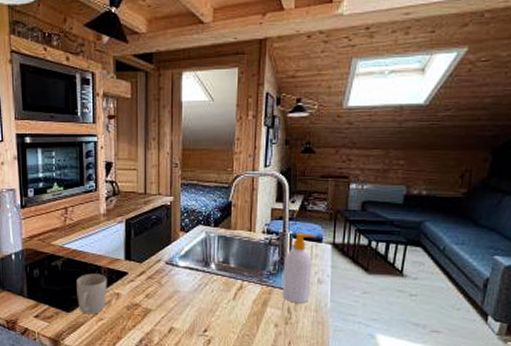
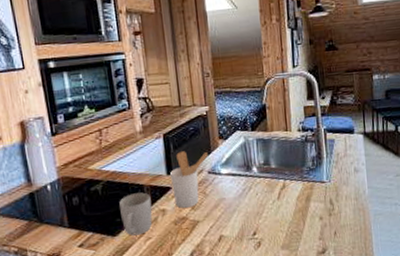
utensil holder: none [128,238,167,295] -> present [170,151,208,208]
soap bottle: present [282,232,317,303] -> none [321,126,349,195]

